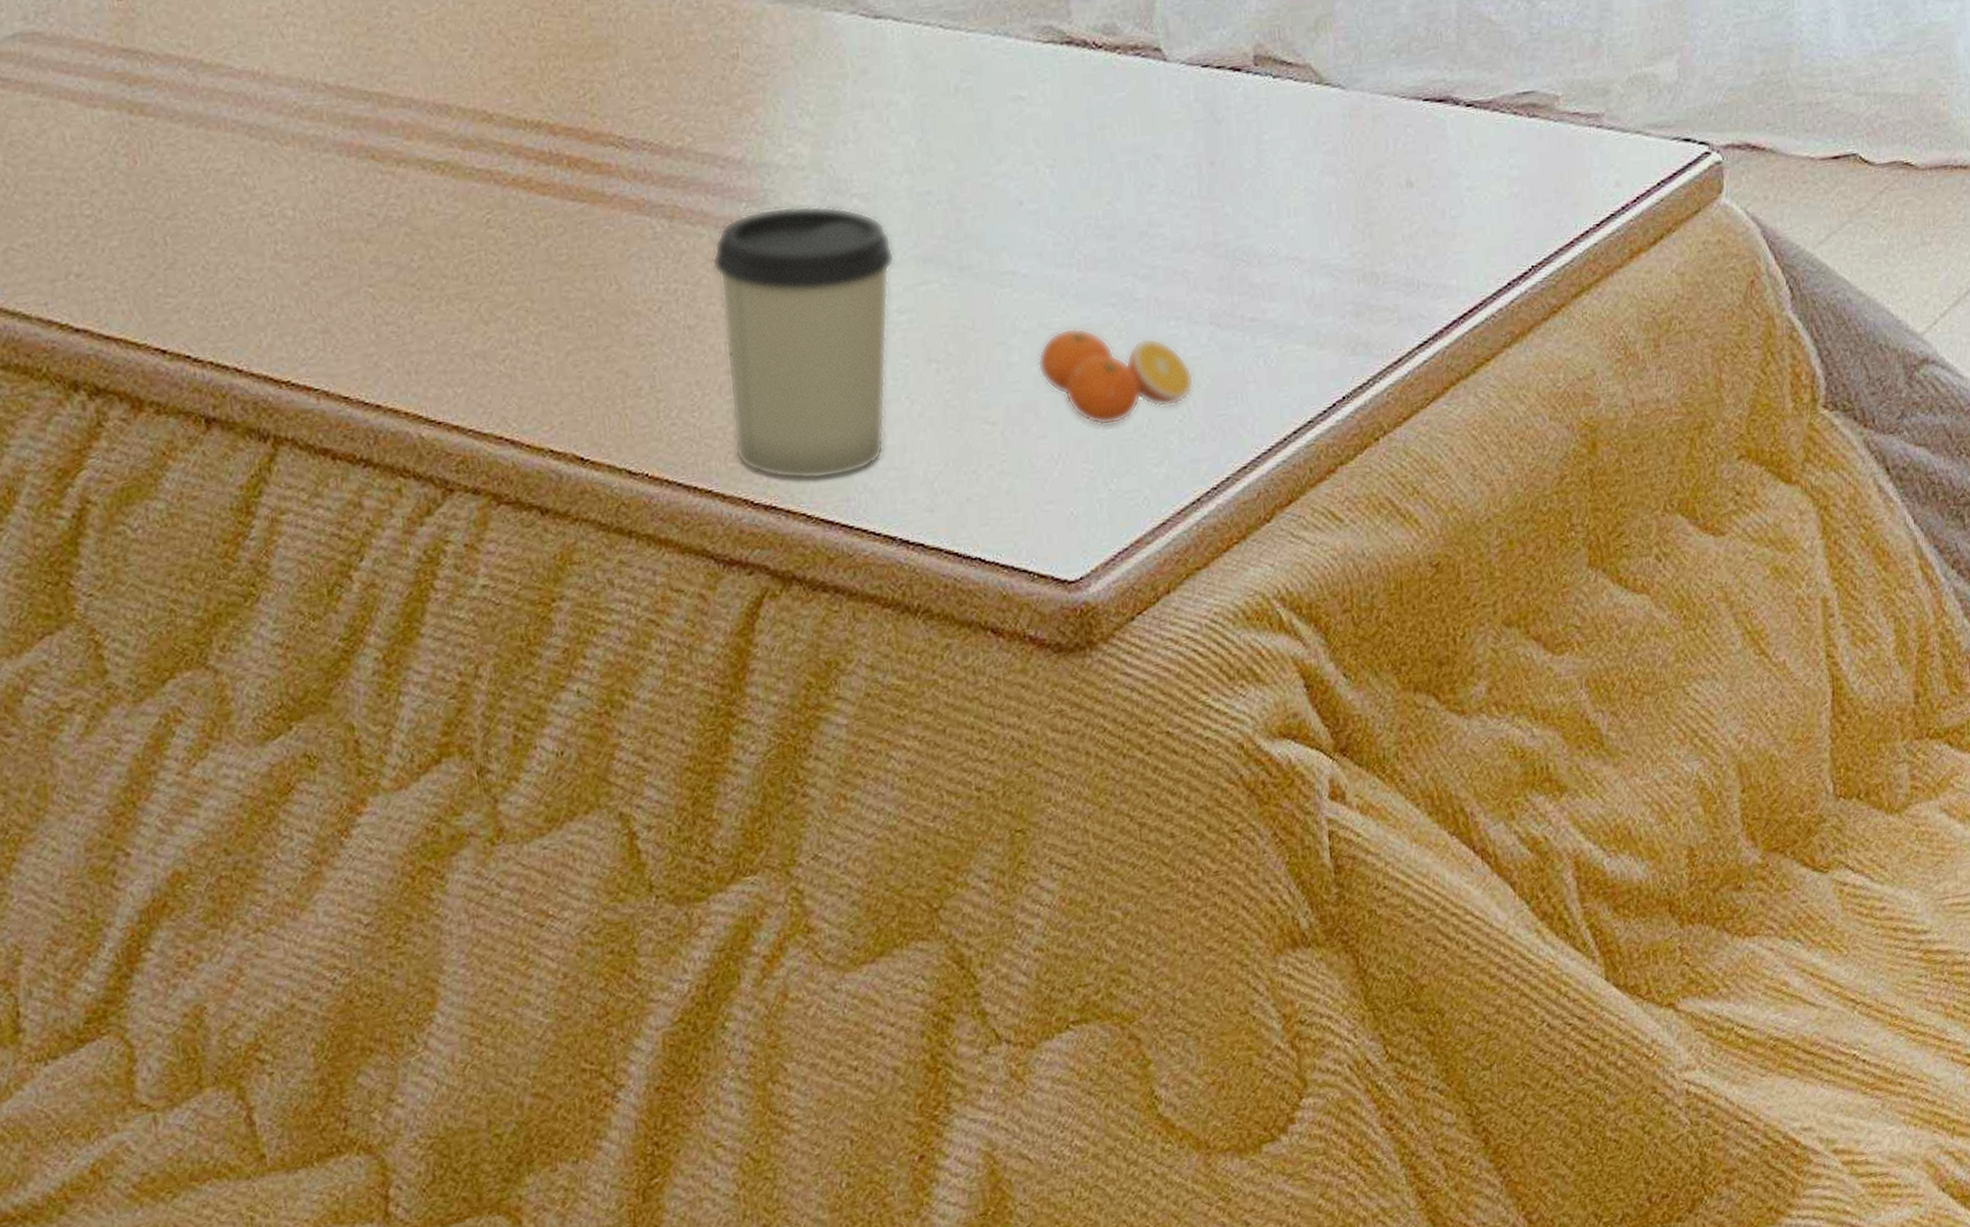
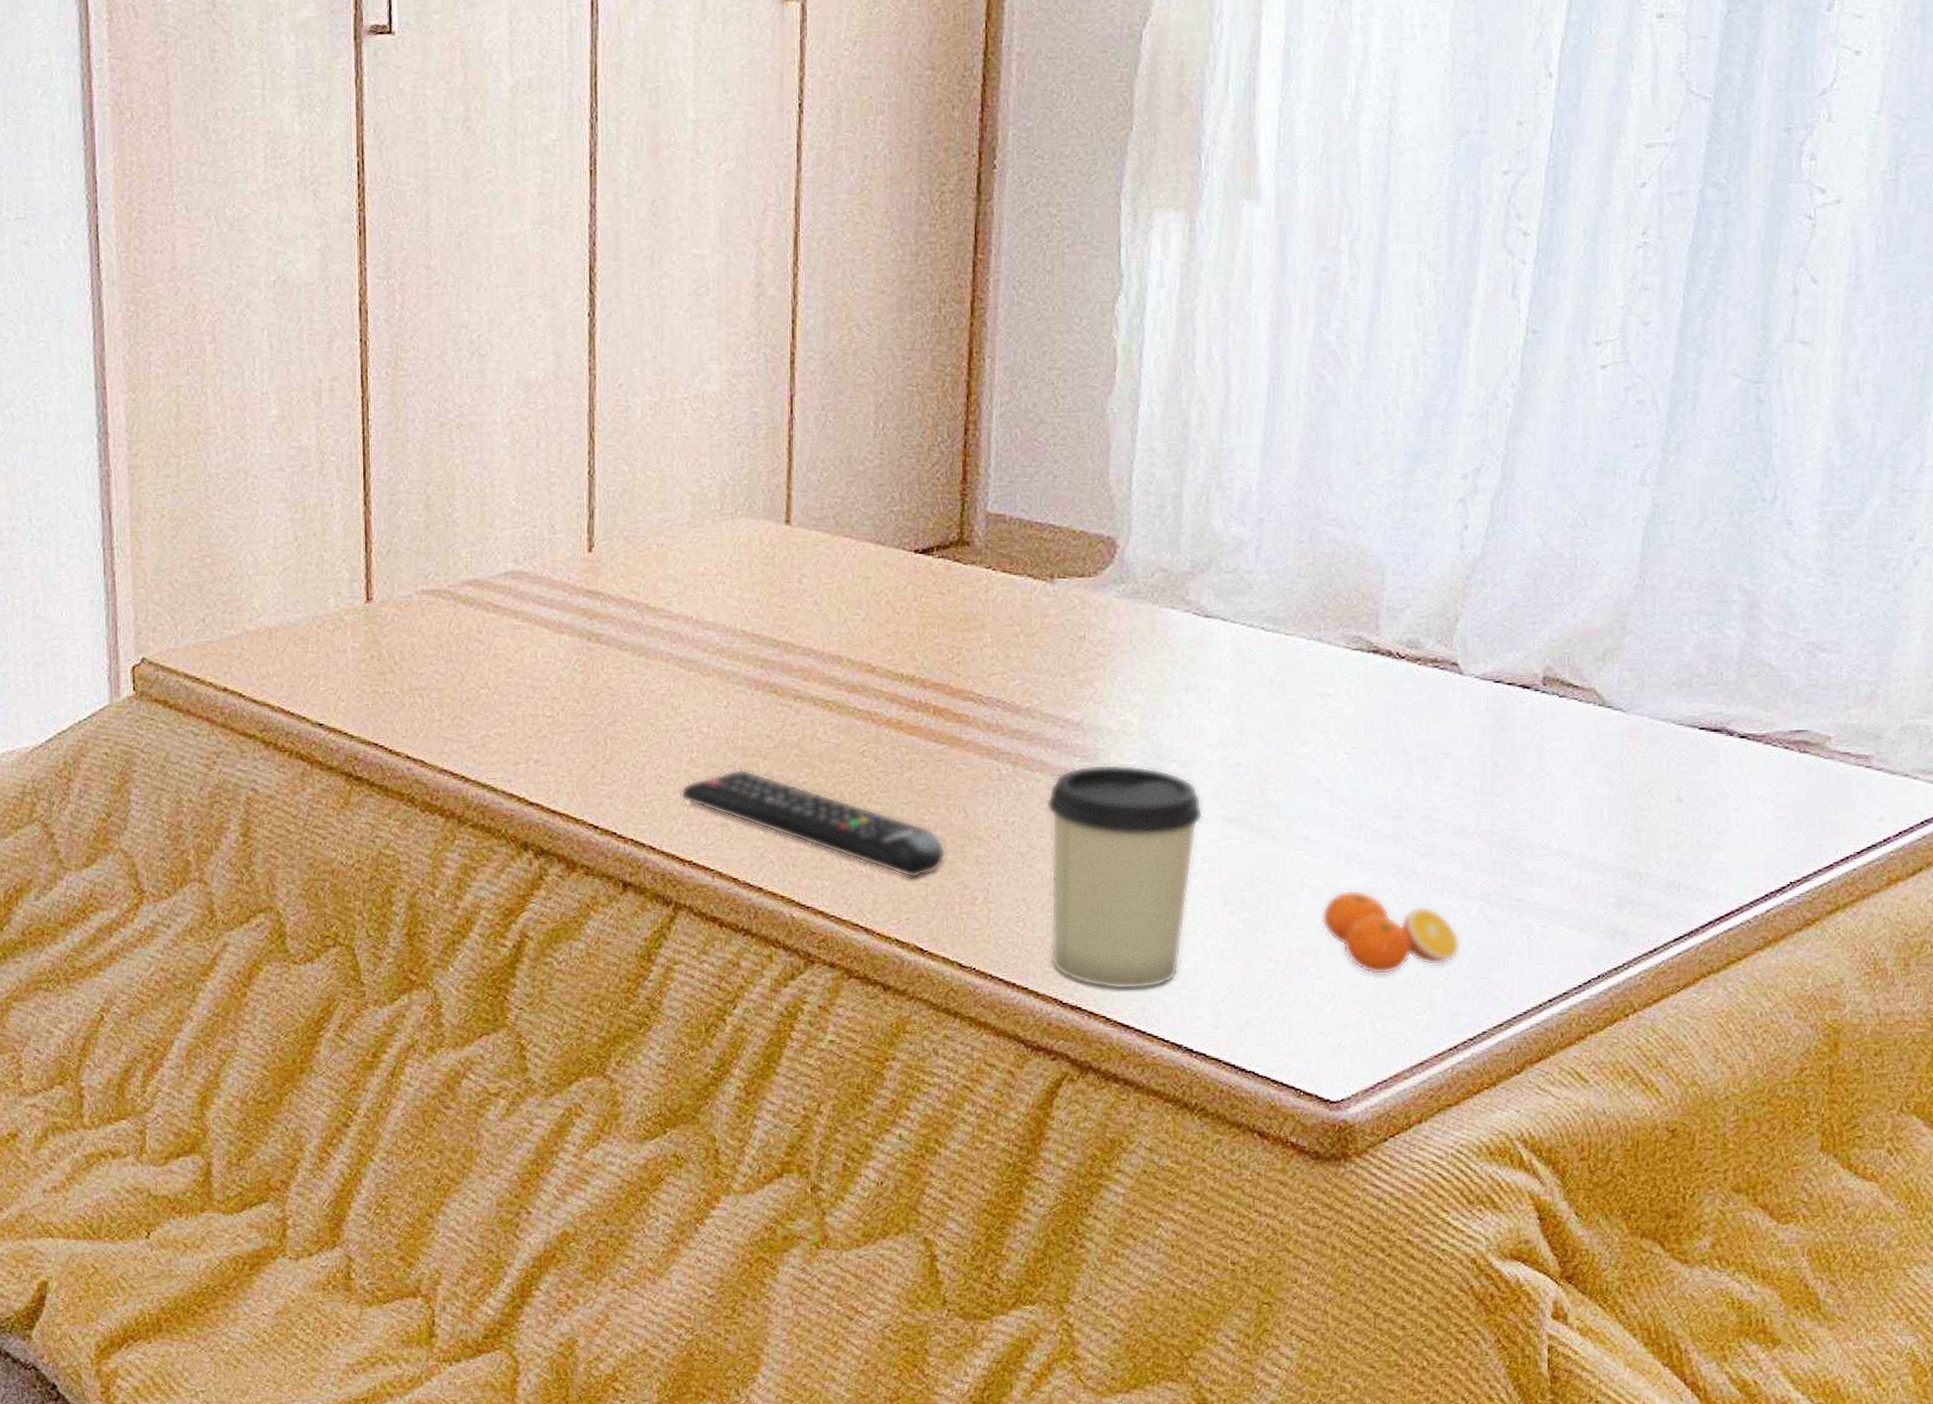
remote control: none [266,257,600,373] -> present [680,769,946,879]

